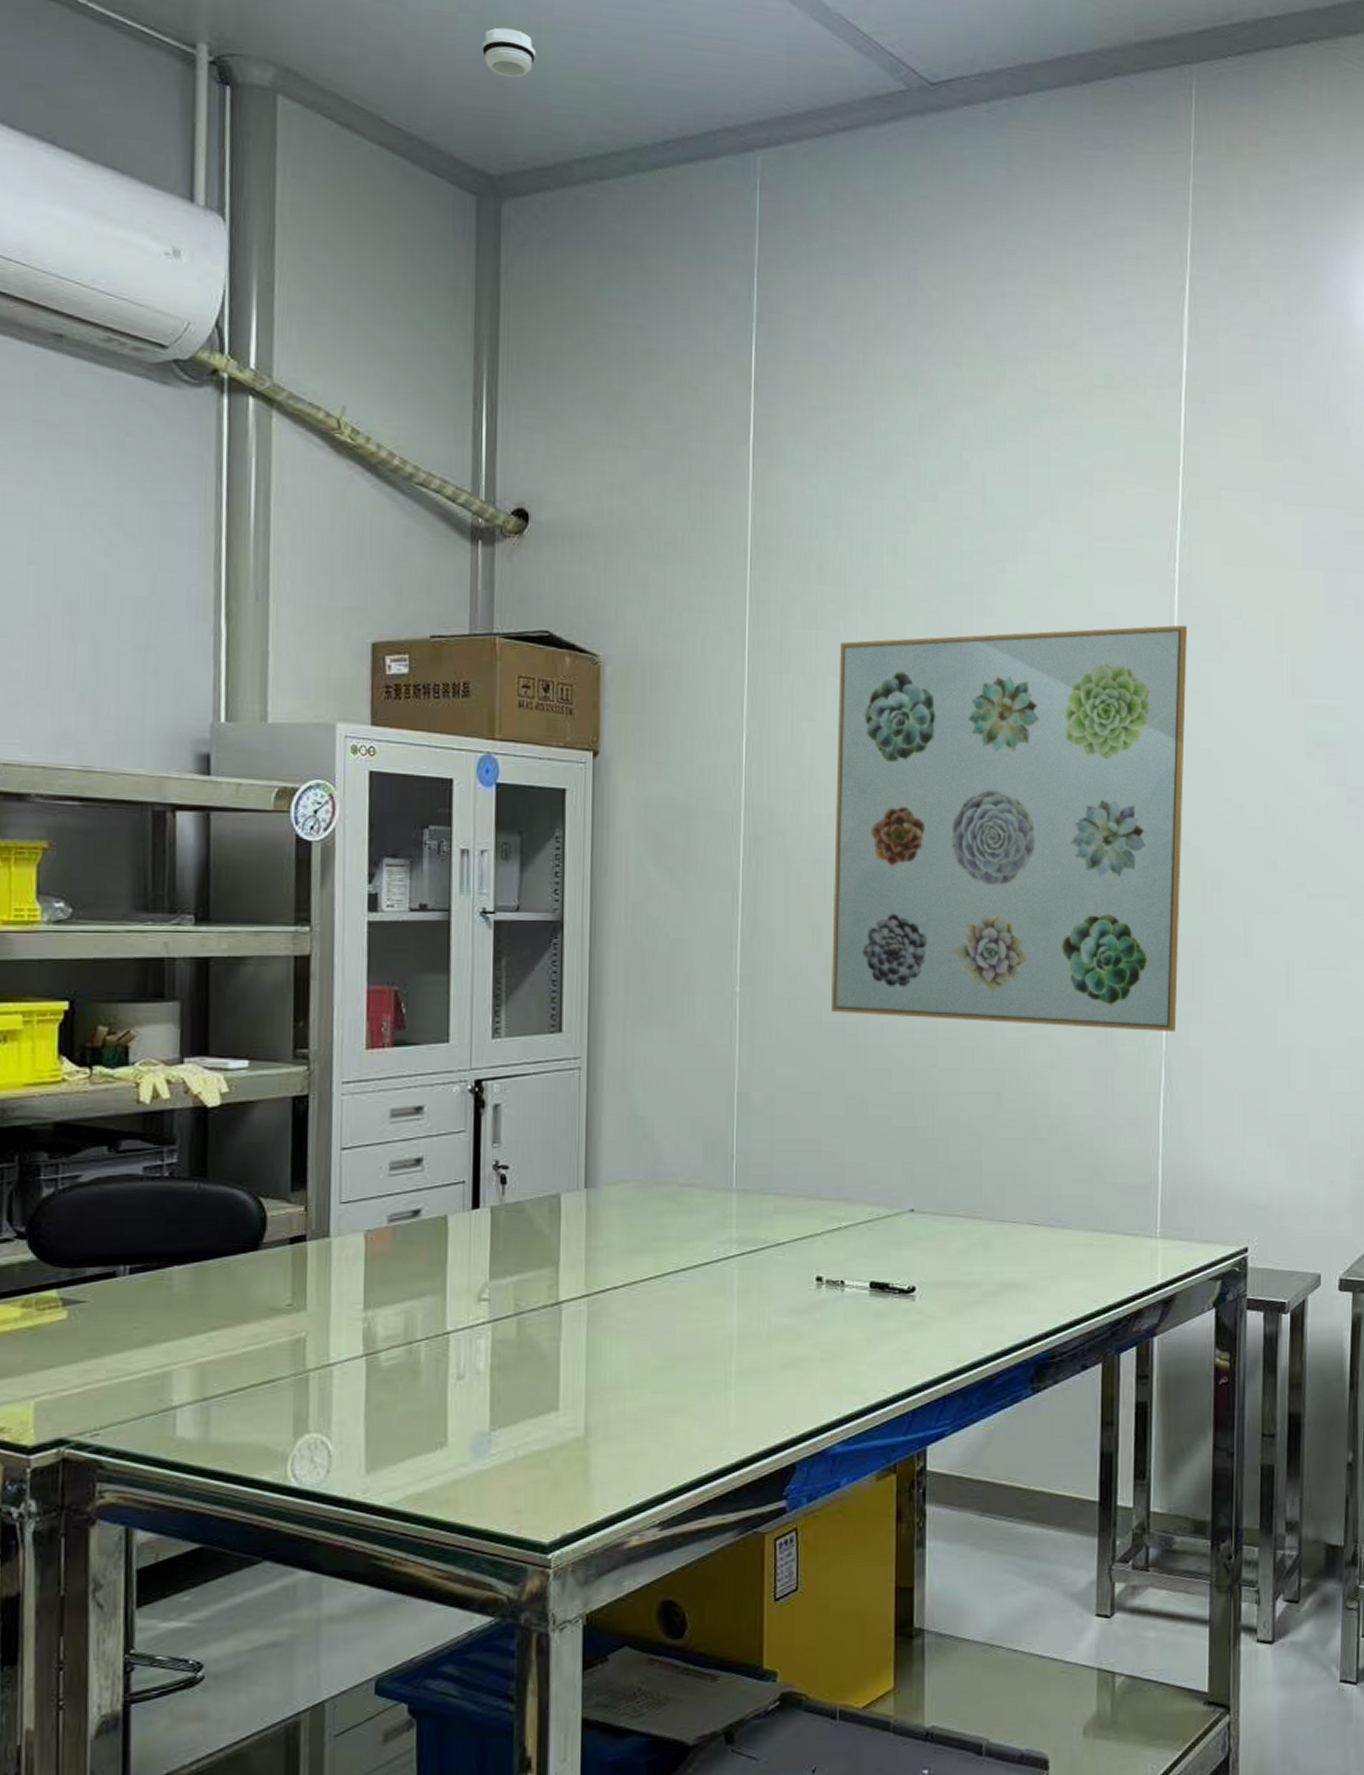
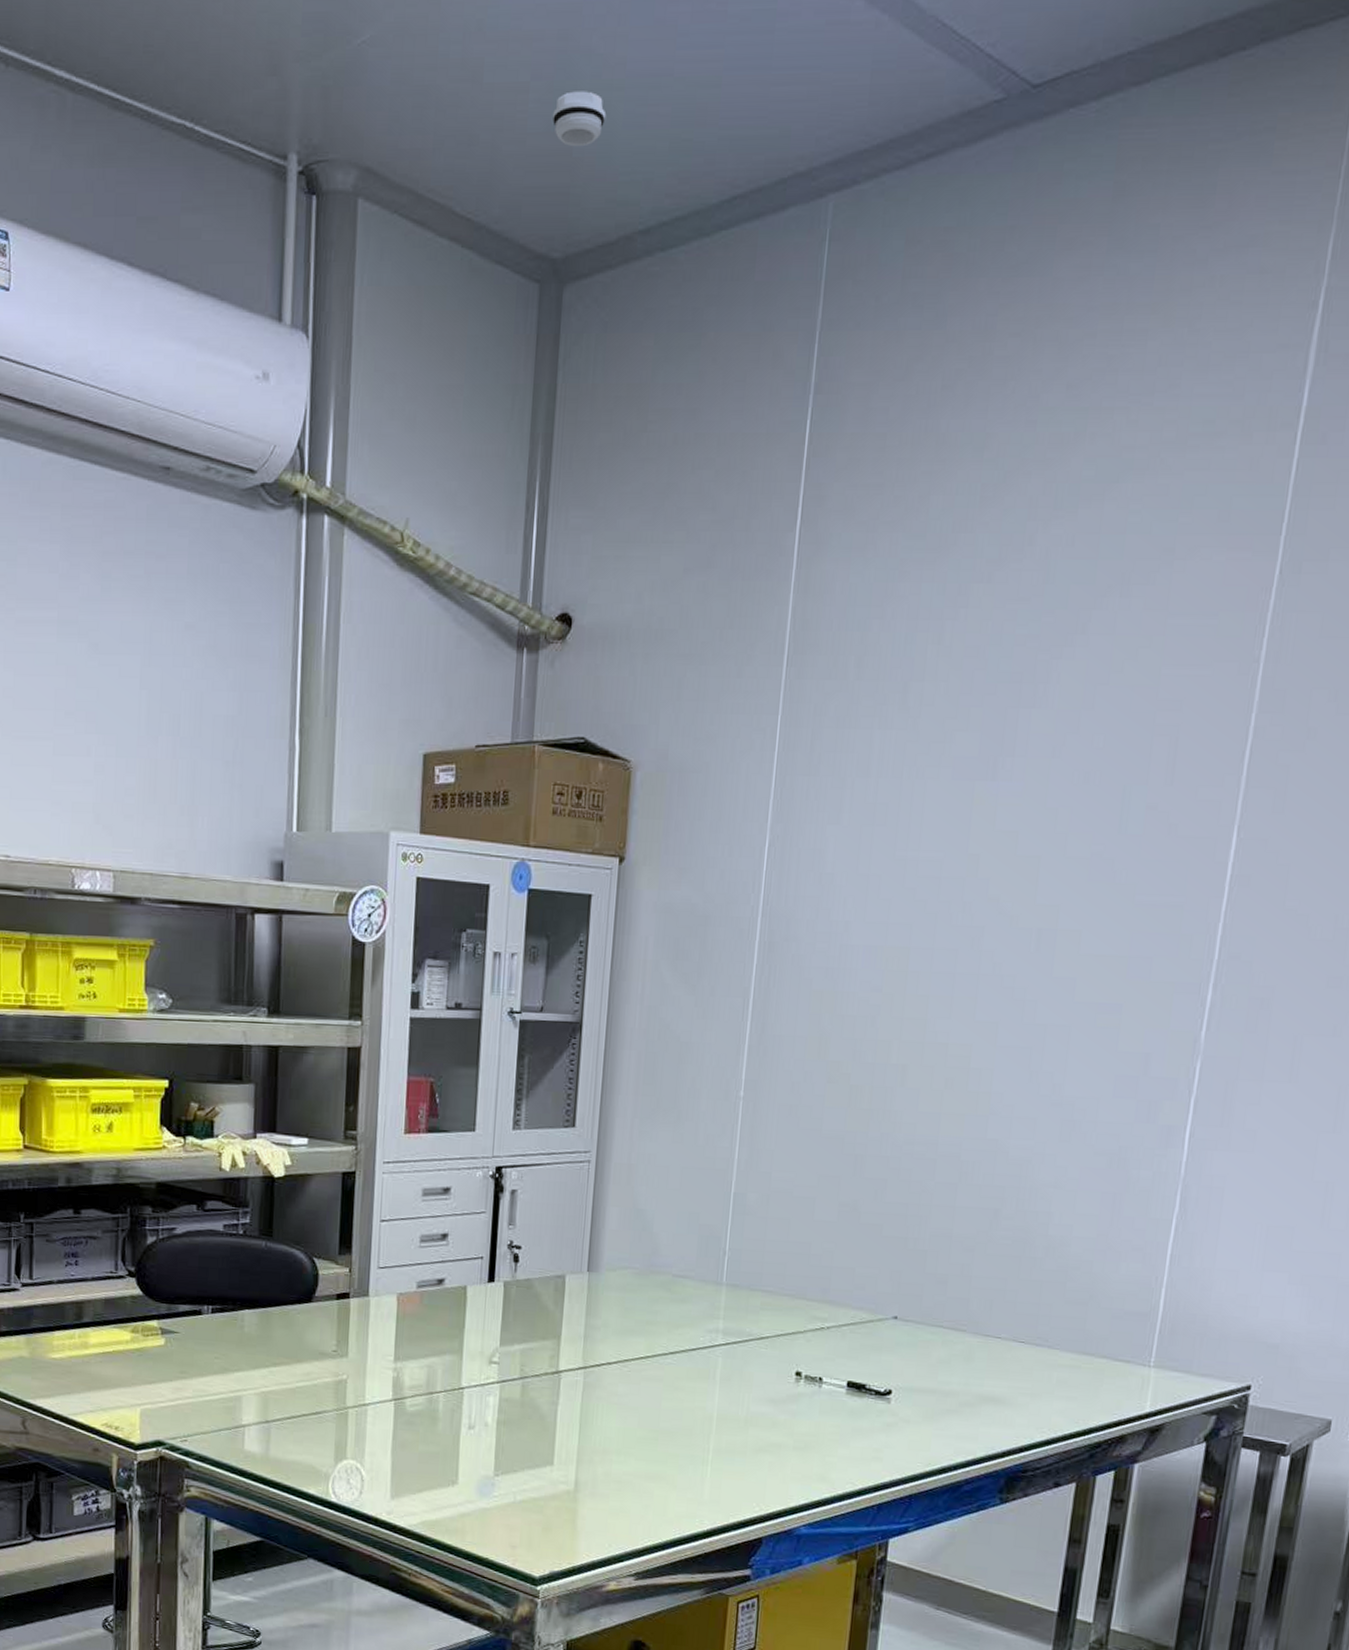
wall art: present [831,625,1187,1033] -> none [832,710,1268,1159]

